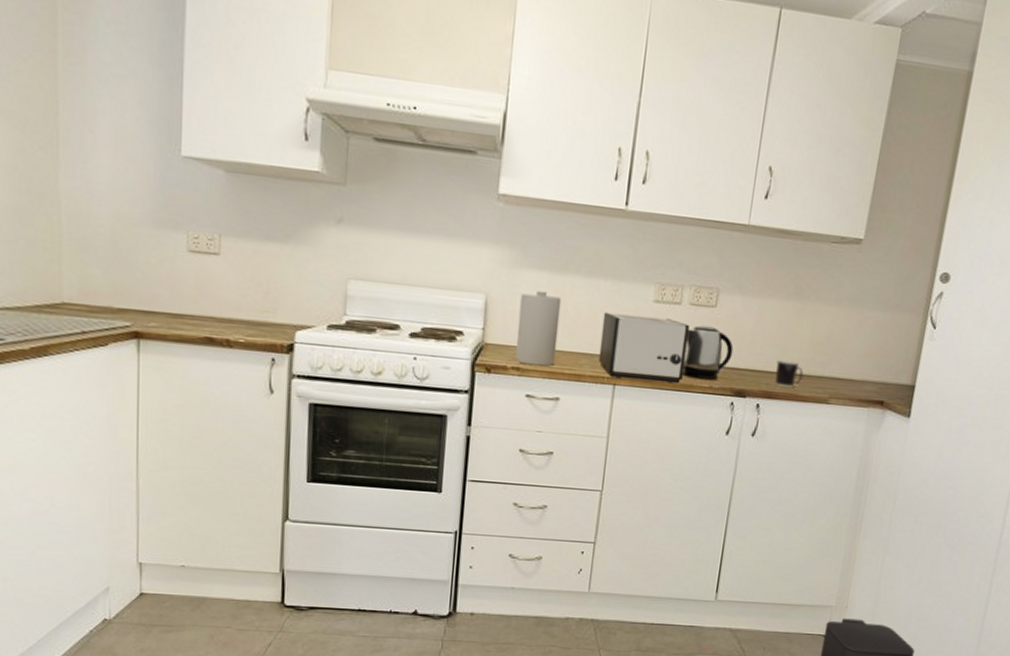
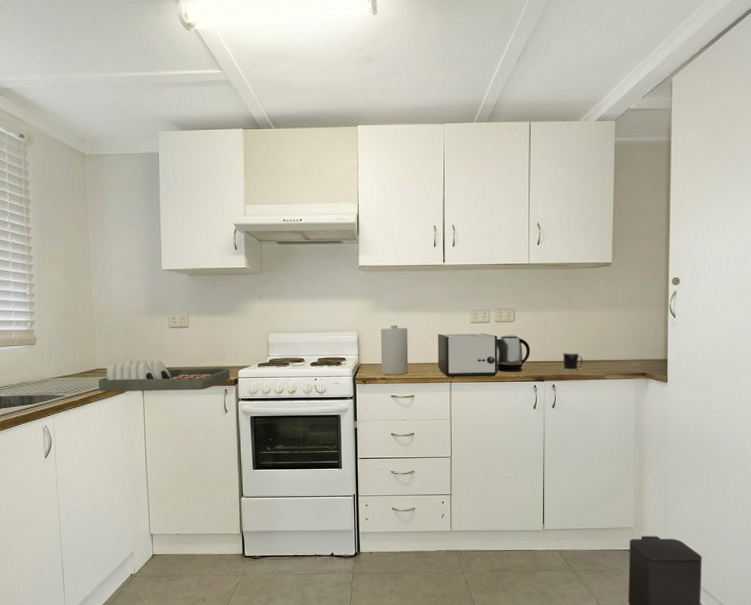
sushi platter: none [64,296,282,356] -> present [99,360,230,392]

